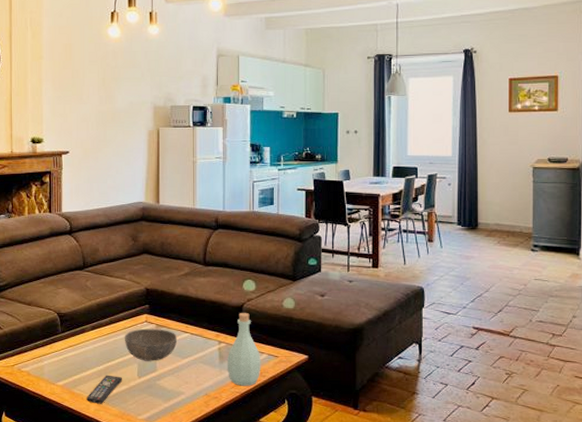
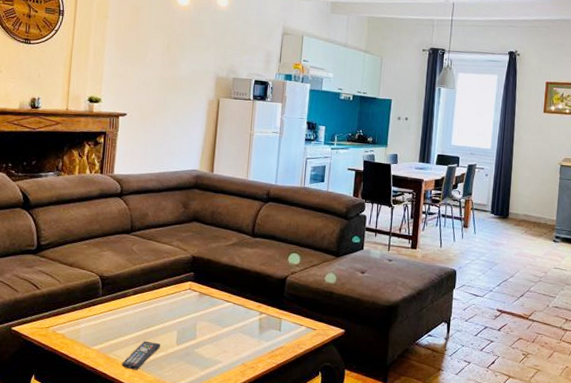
bowl: present [124,328,178,361] -> none [166,295,220,329]
bottle: present [227,312,261,386] -> none [265,284,300,358]

